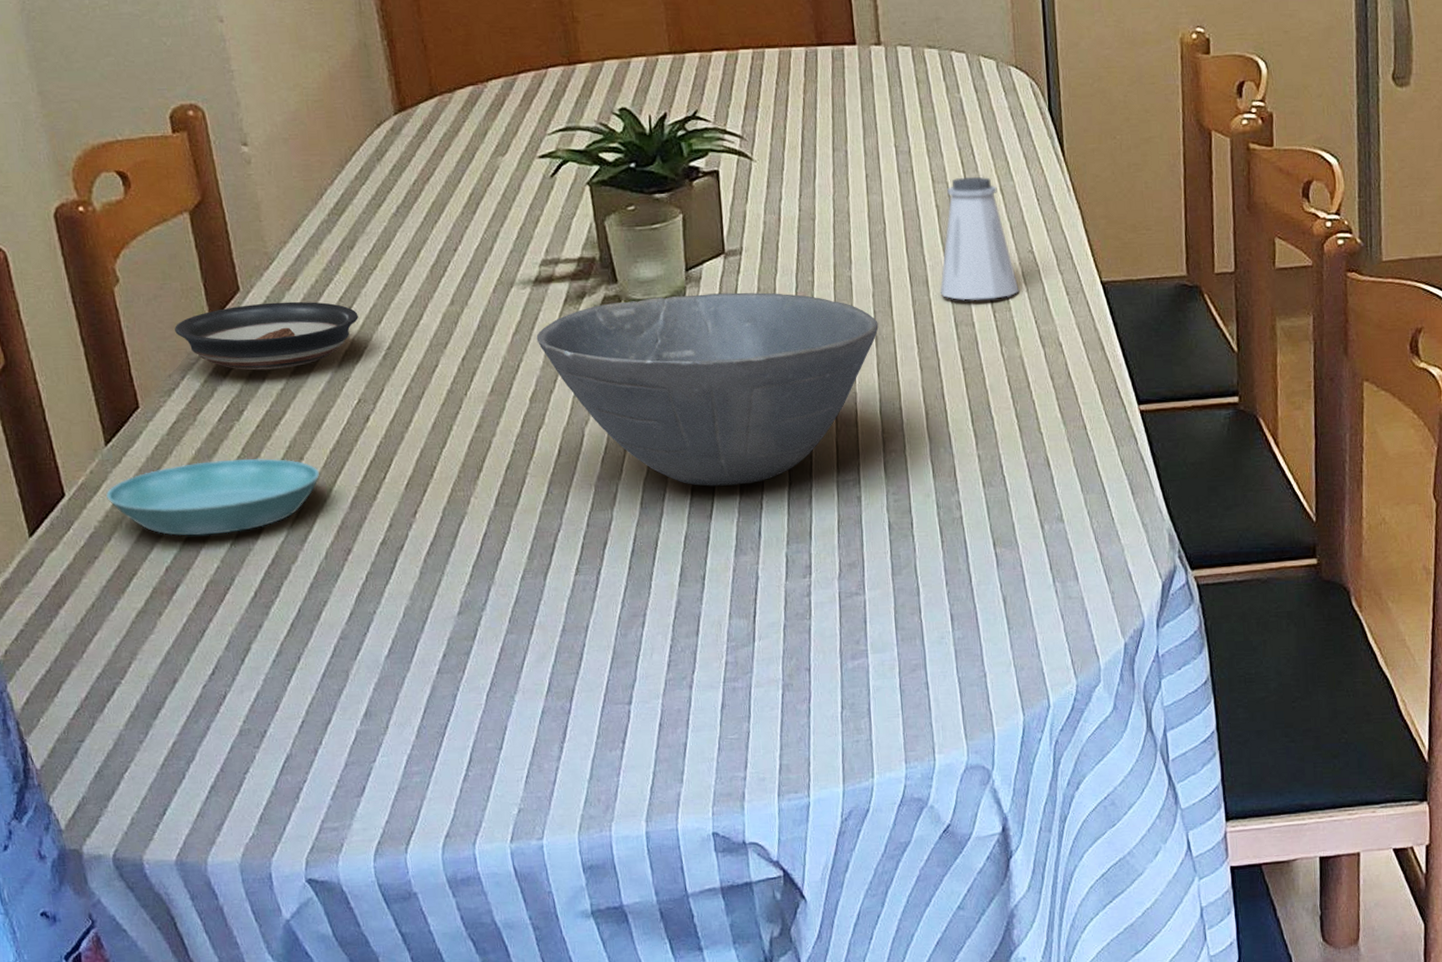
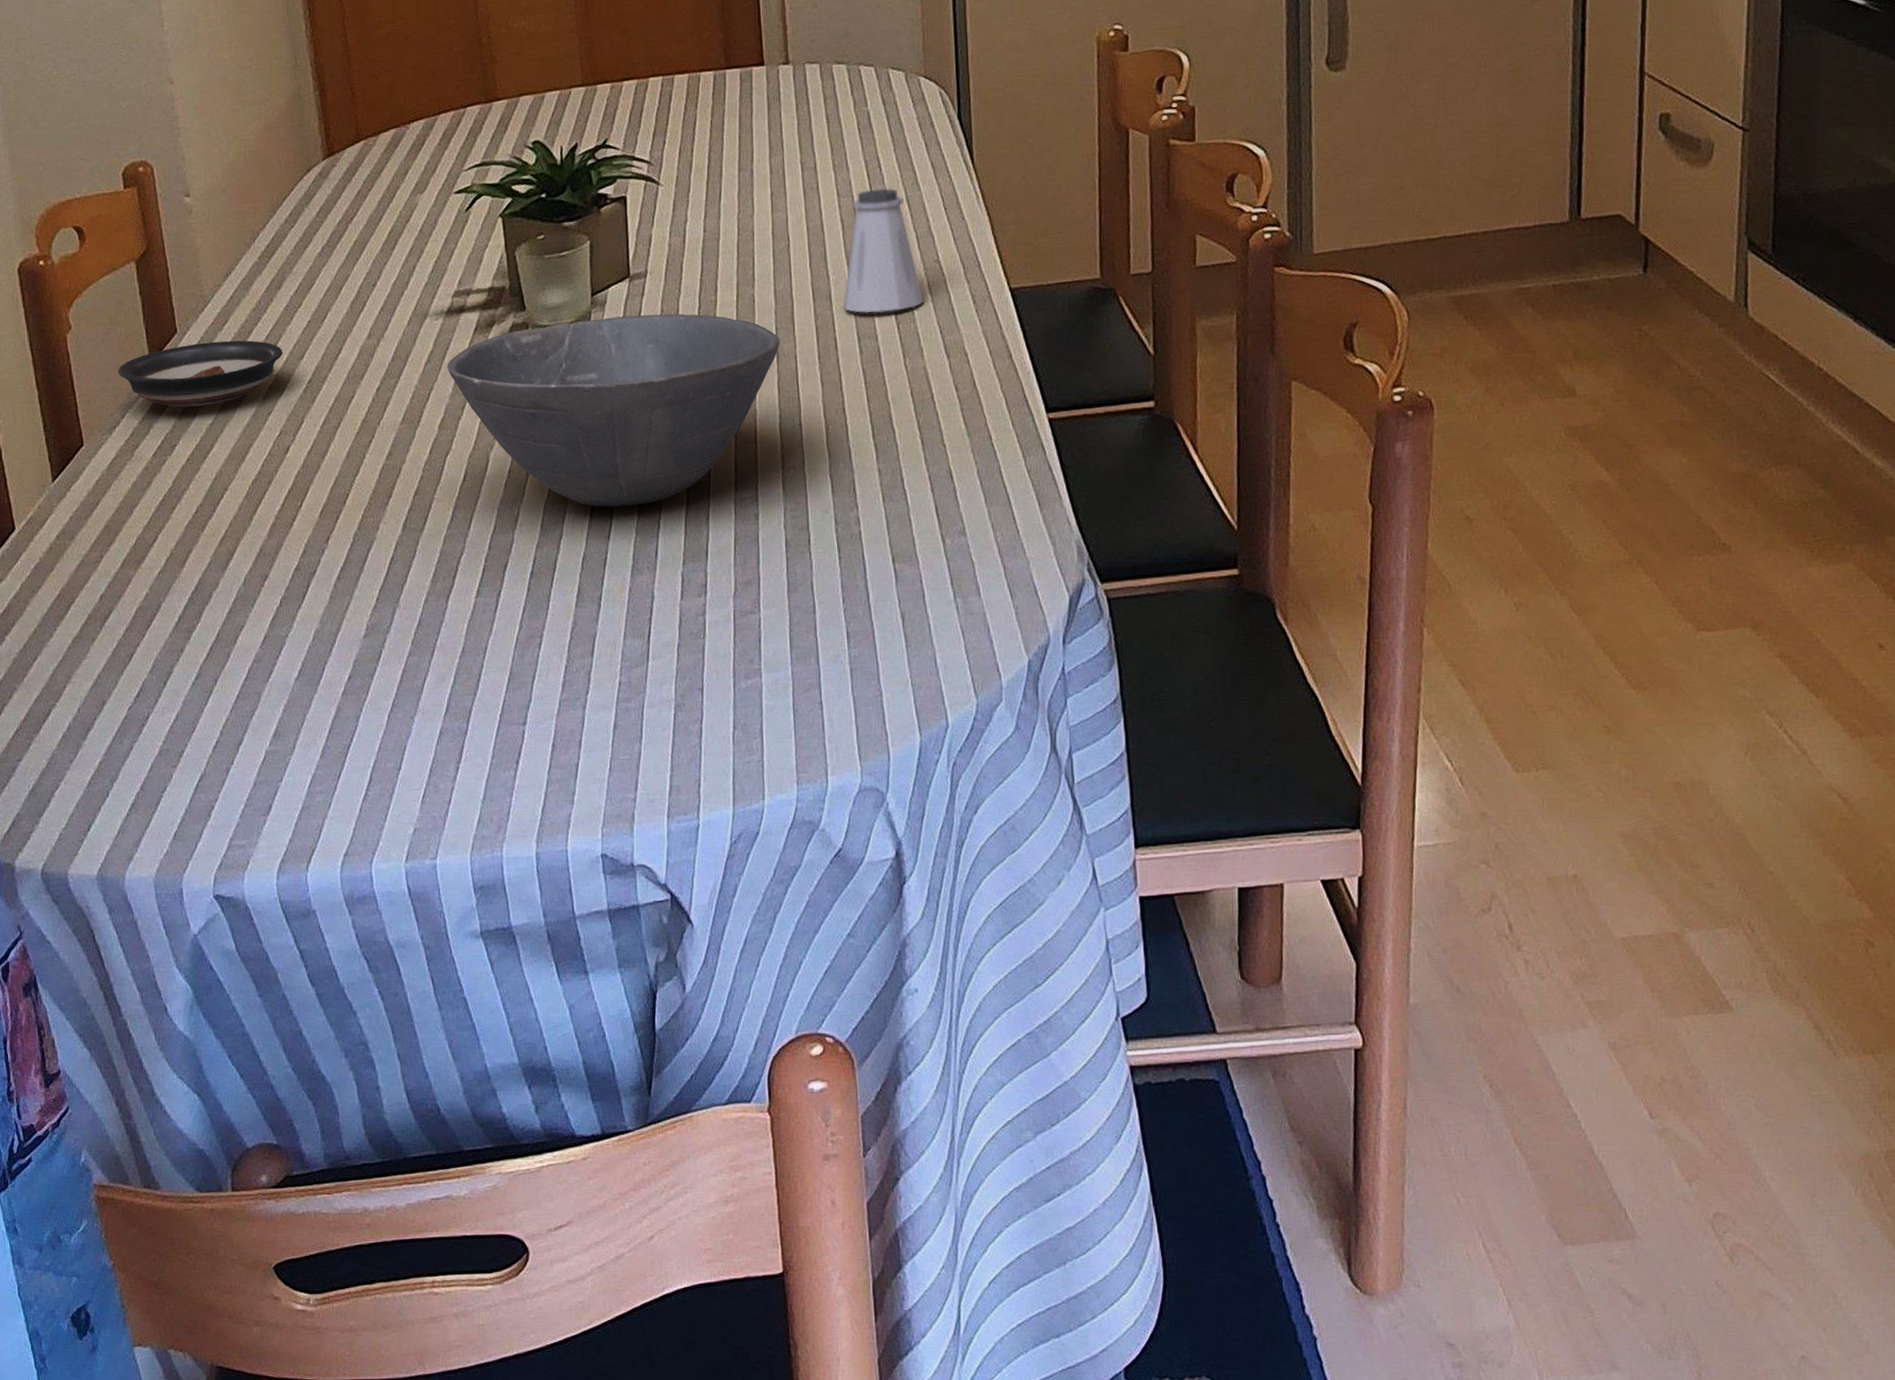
saucer: present [106,458,320,536] -> none [51,489,242,565]

